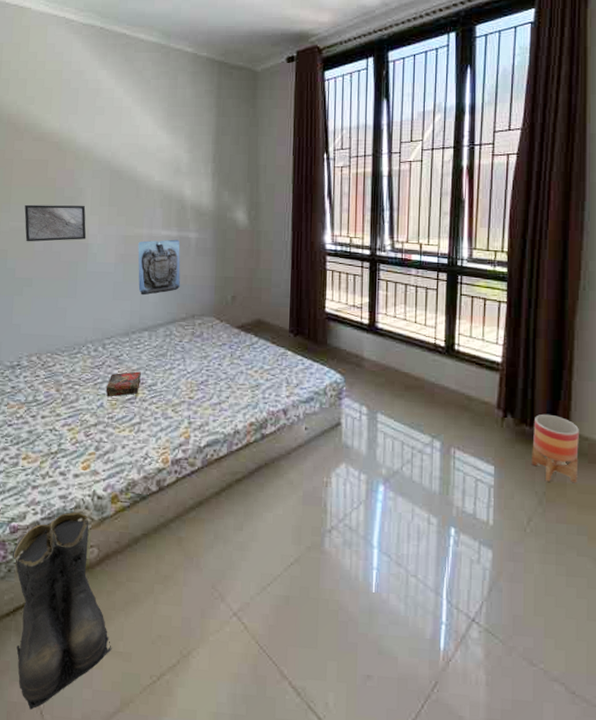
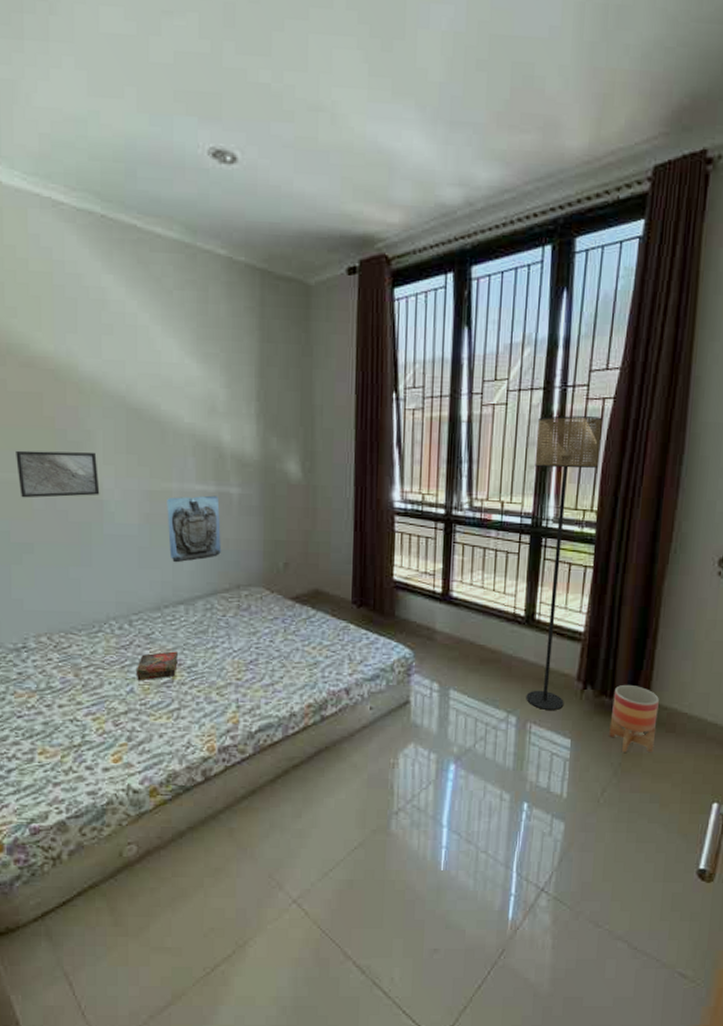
boots: present [12,511,112,710] -> none [34,808,159,1011]
floor lamp: none [448,169,508,436] -> present [526,415,602,710]

